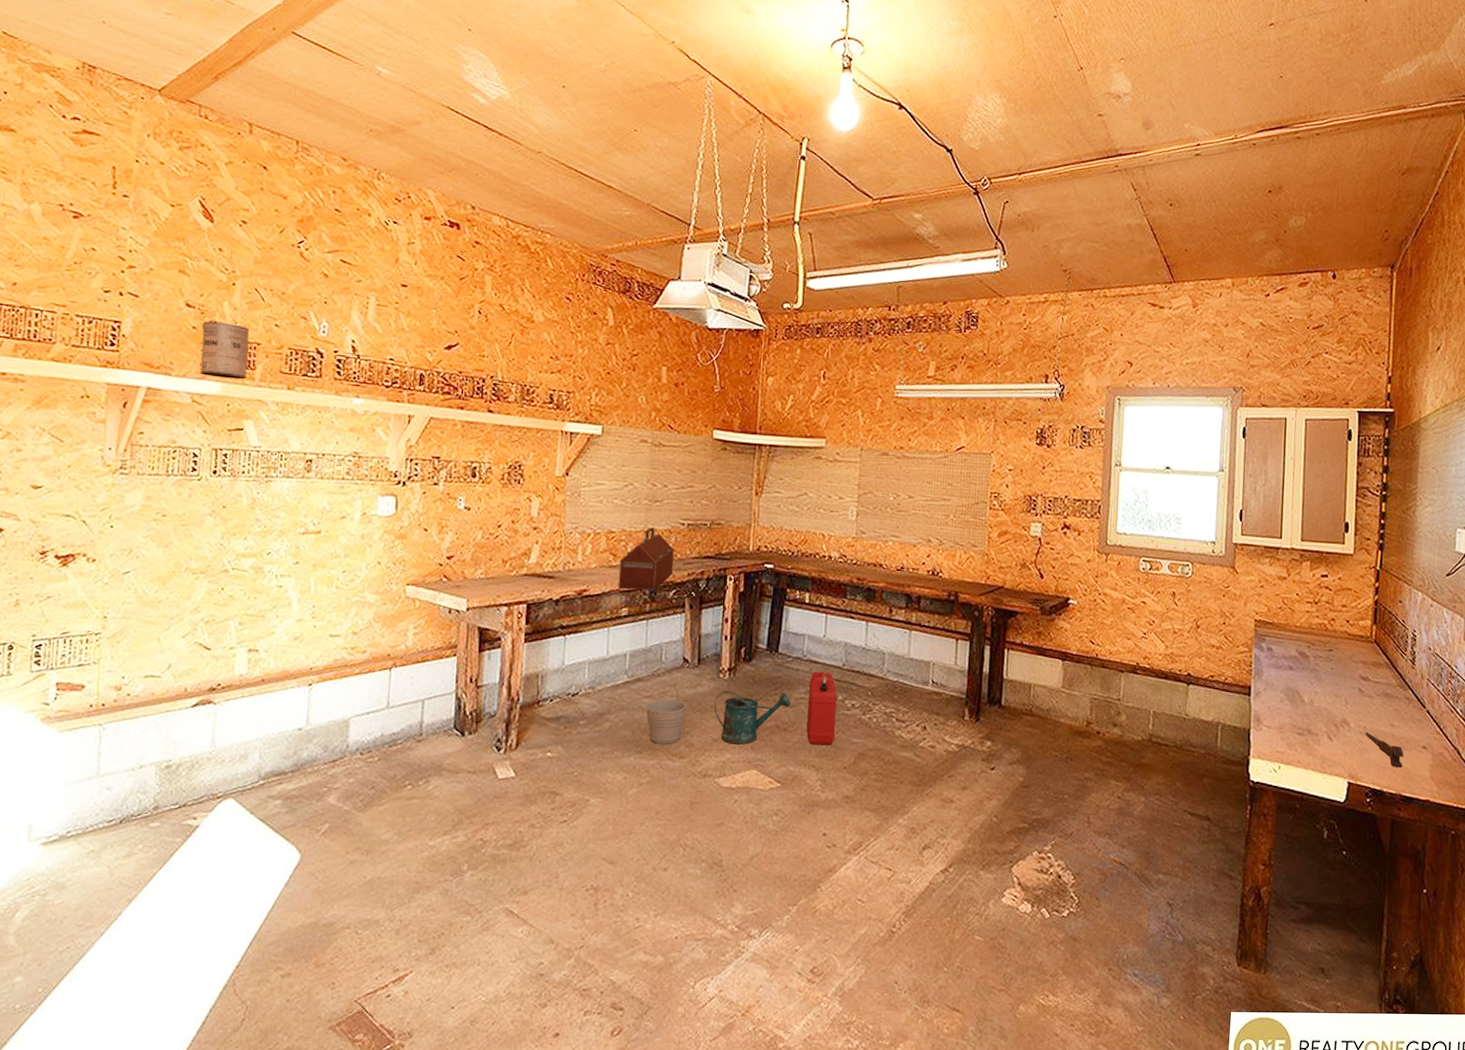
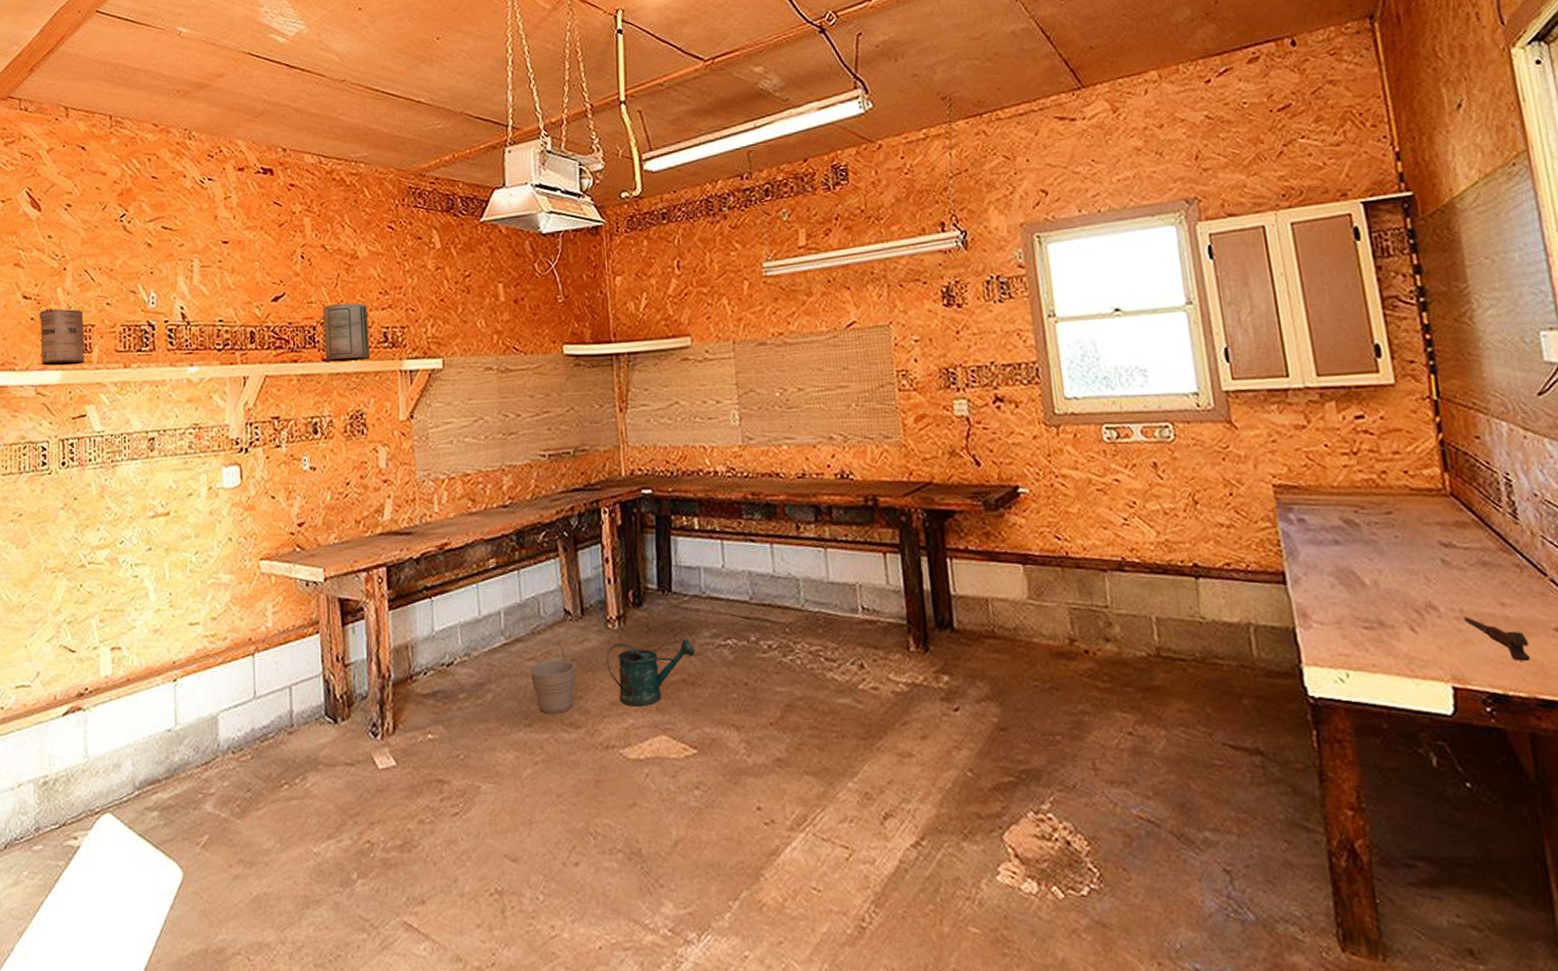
paint can: none [488,361,538,417] -> present [318,303,370,363]
toolbox: present [618,527,674,590] -> none [479,464,539,537]
fuel can: present [806,671,837,745] -> none [713,608,754,698]

